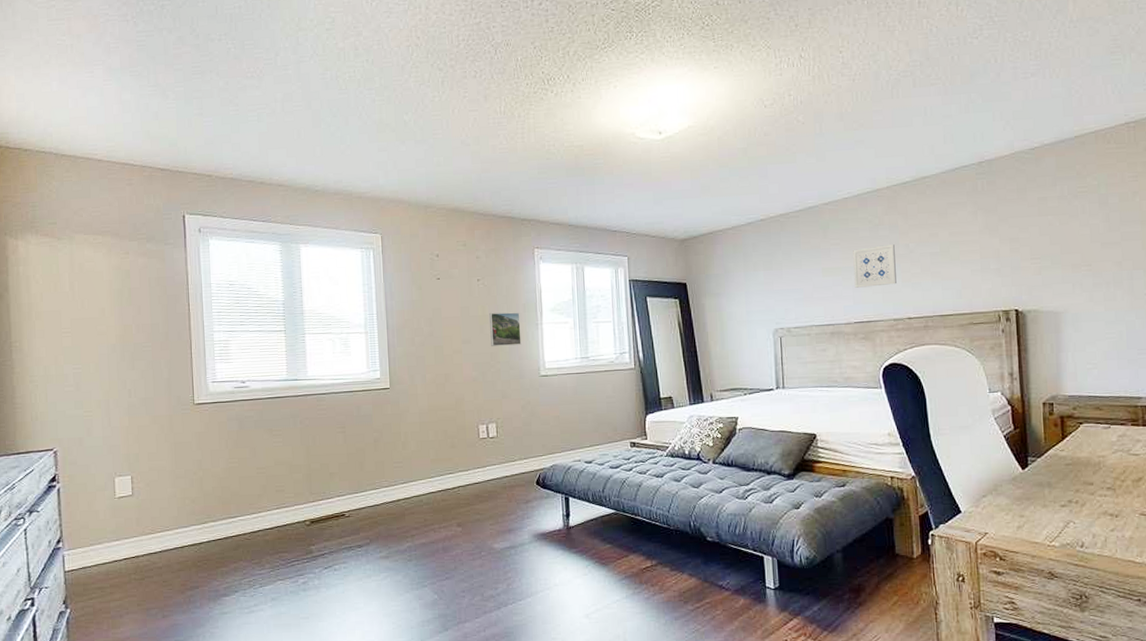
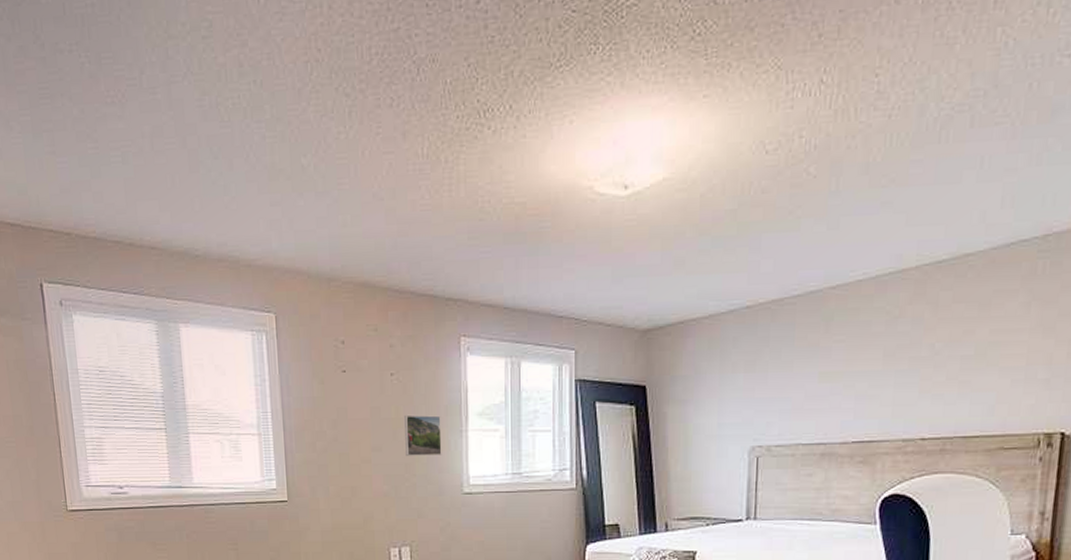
wall art: present [853,244,897,288] -> none [858,344,916,398]

